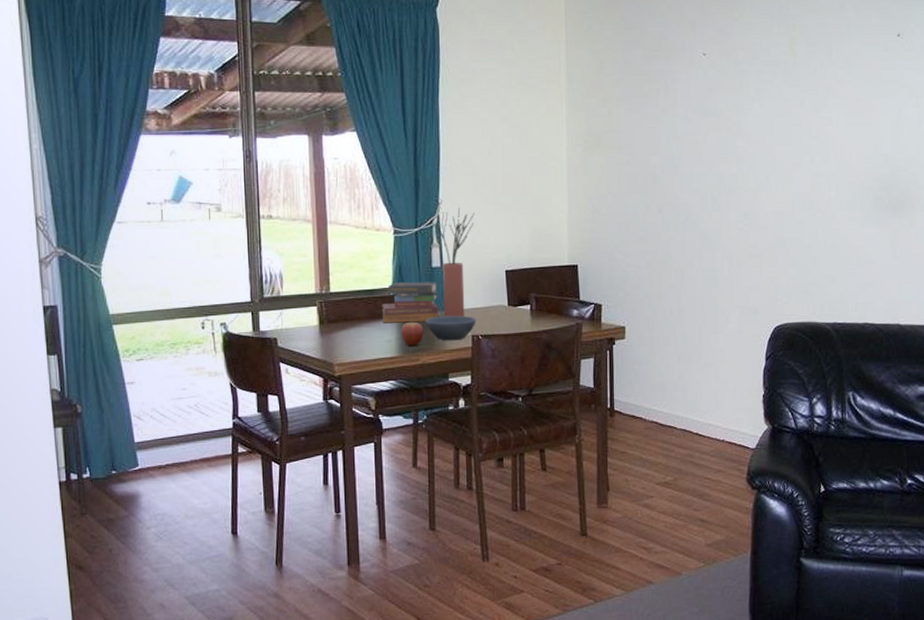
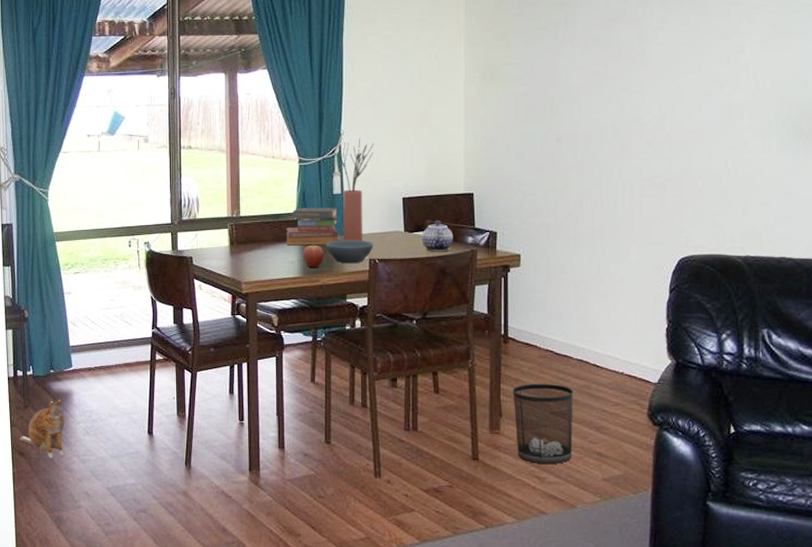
cat: none [77,503,132,571] -> present [20,399,65,459]
teapot: none [526,294,558,326] -> present [422,221,453,252]
waste bin: none [619,455,678,535] -> present [512,384,573,465]

